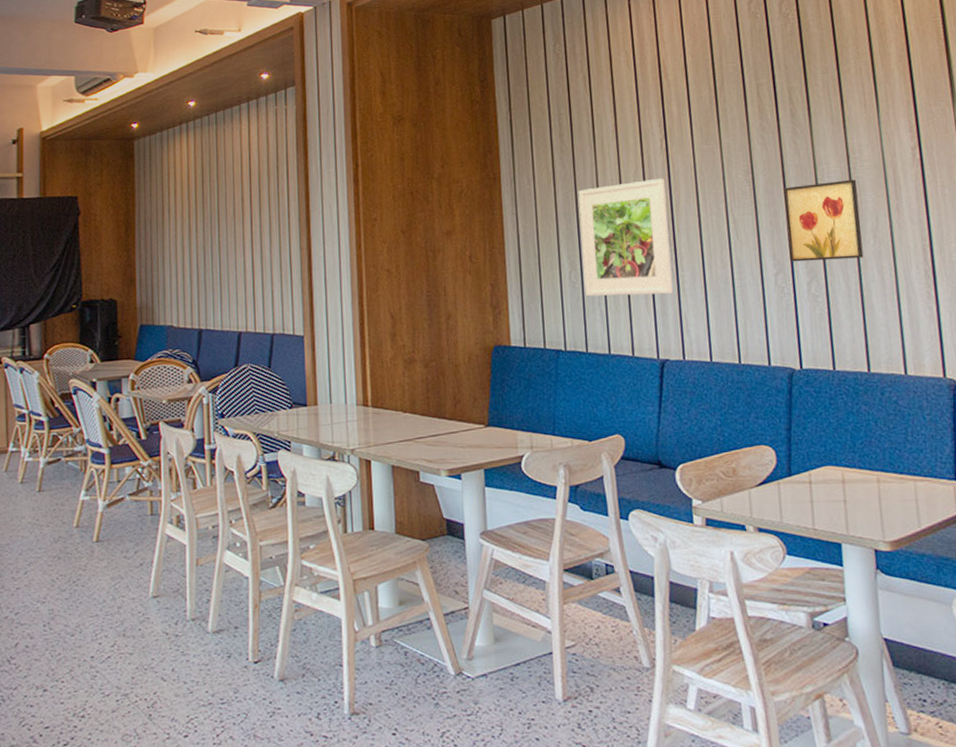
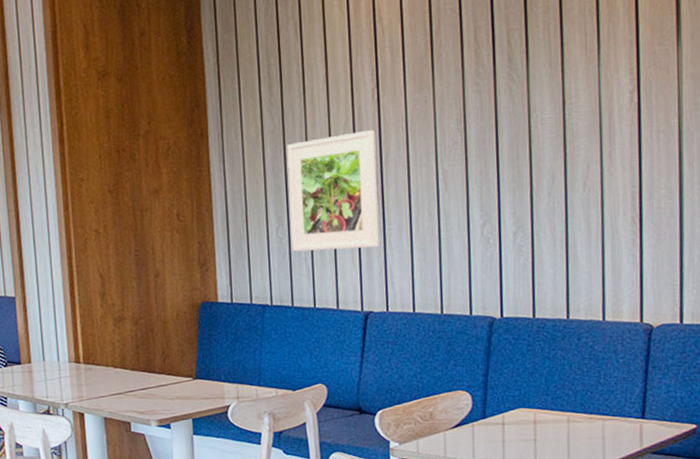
wall art: present [783,179,864,262] -> none [495,126,572,213]

